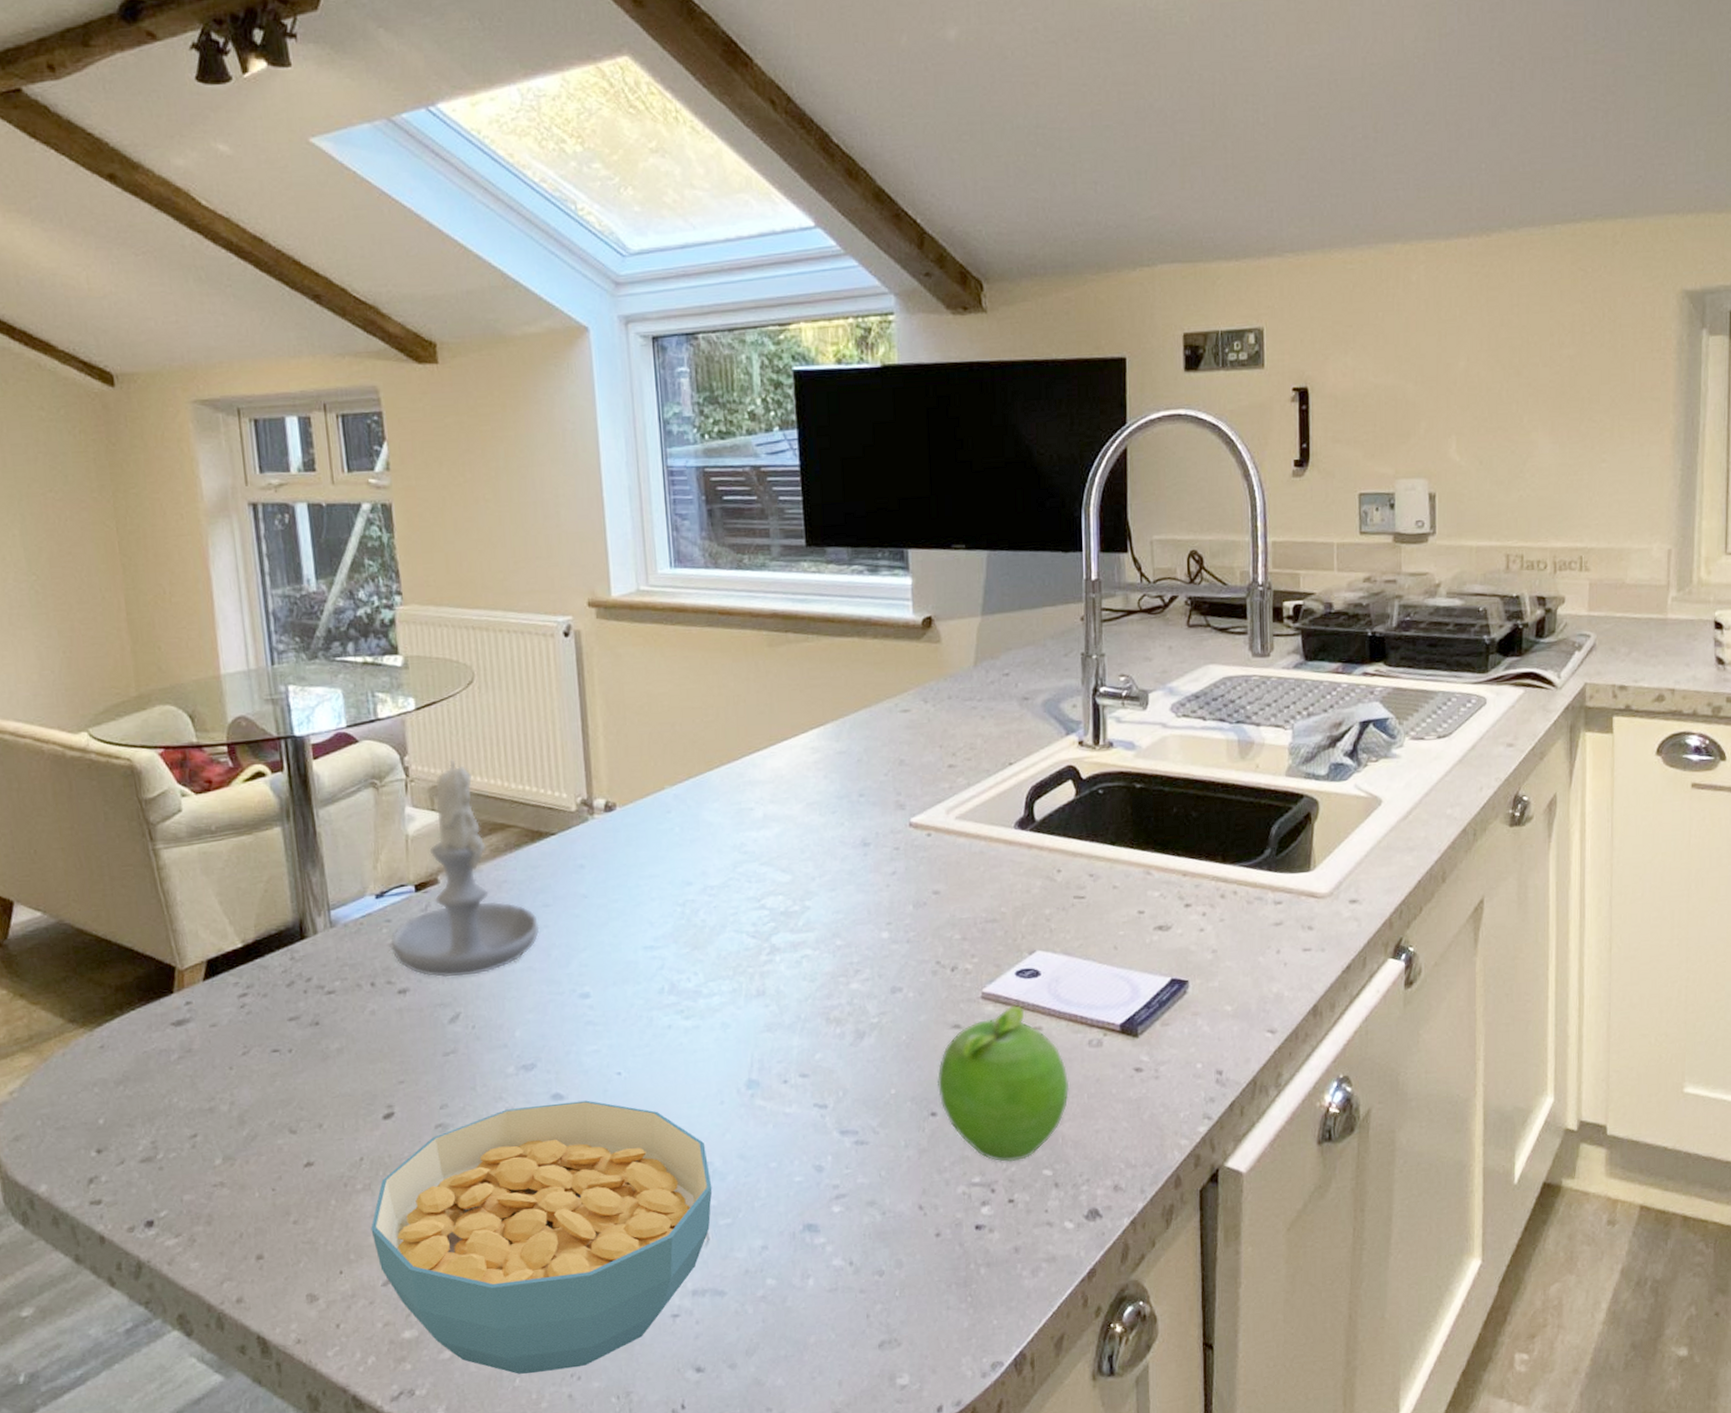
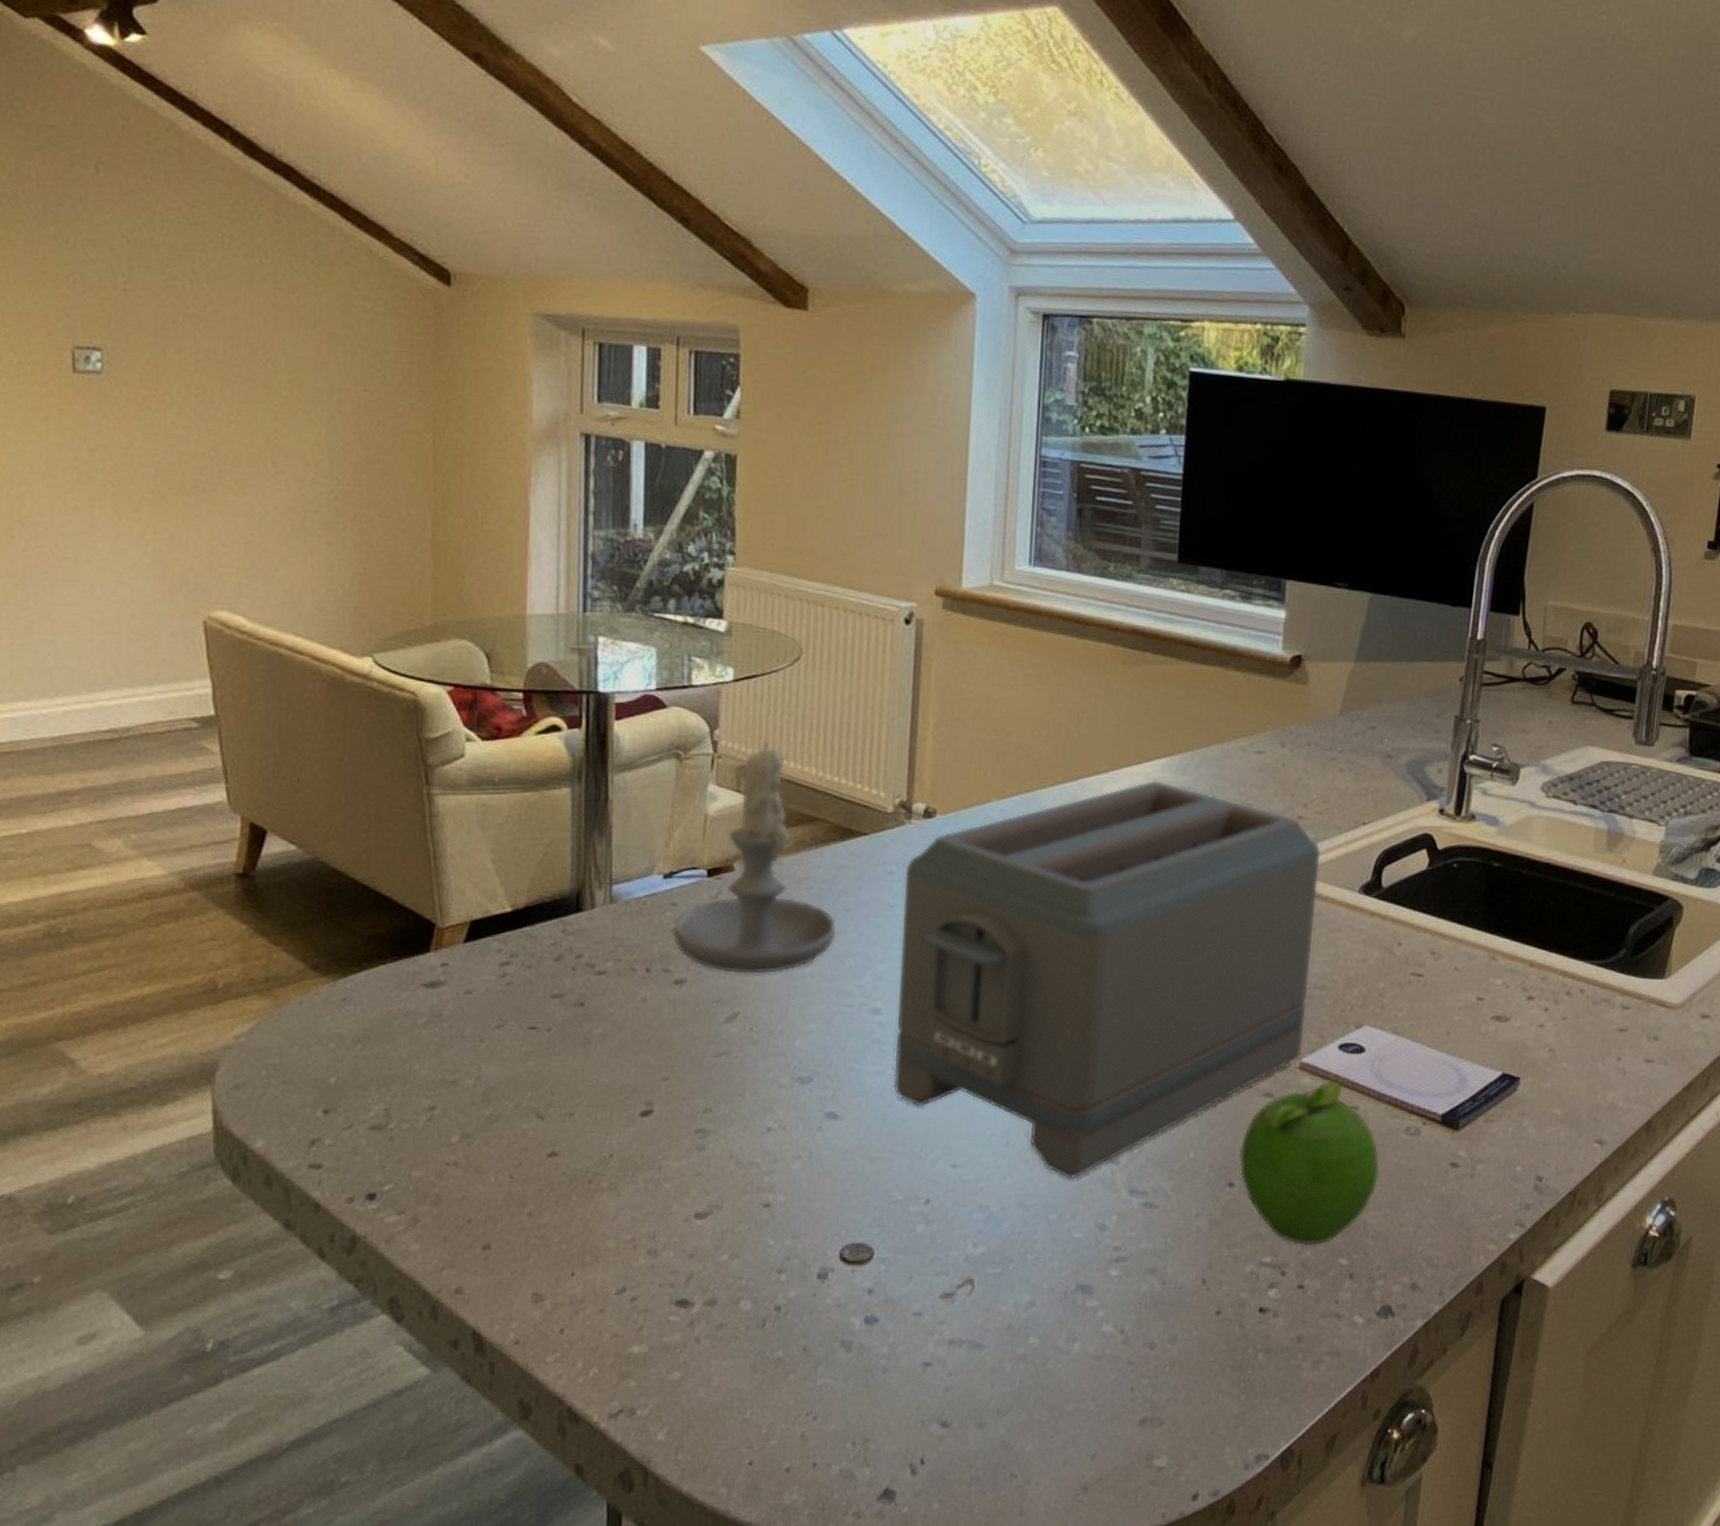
cereal bowl: present [371,1100,713,1374] -> none [611,1122,985,1407]
toaster: none [594,749,982,1128] -> present [893,781,1321,1179]

